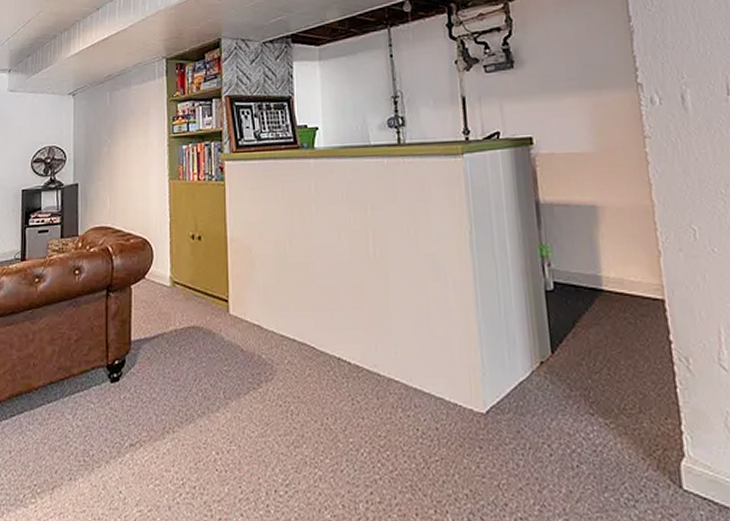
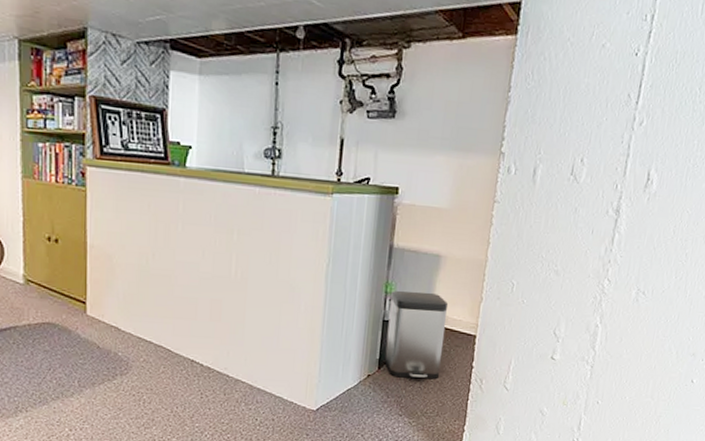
pedal bin: none [548,251,631,363] -> present [384,291,449,380]

